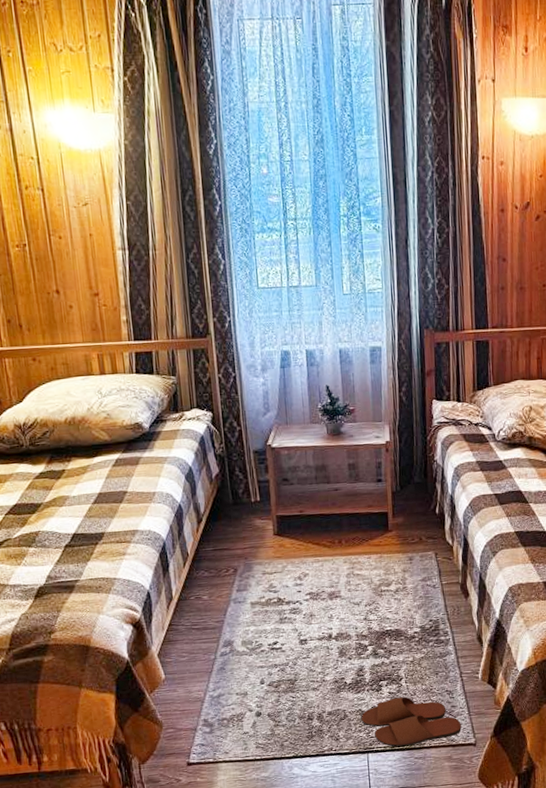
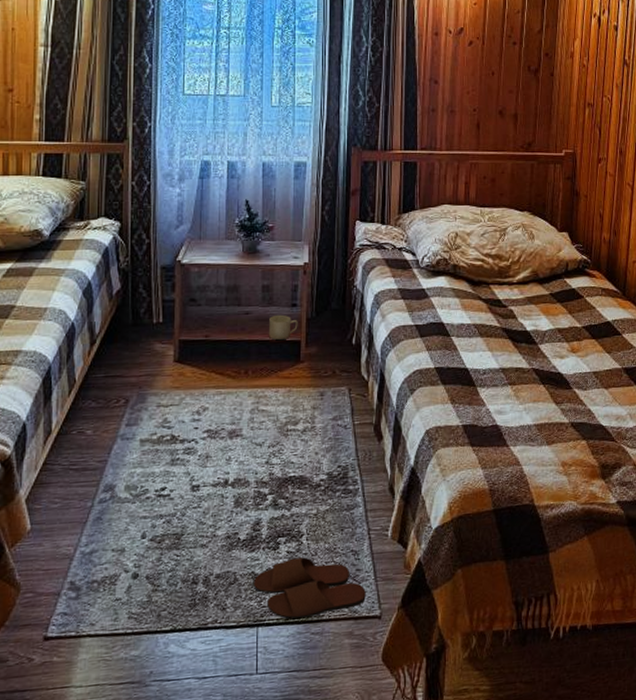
mug: none [357,489,384,513] -> present [268,314,298,341]

